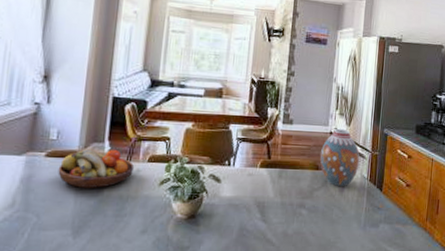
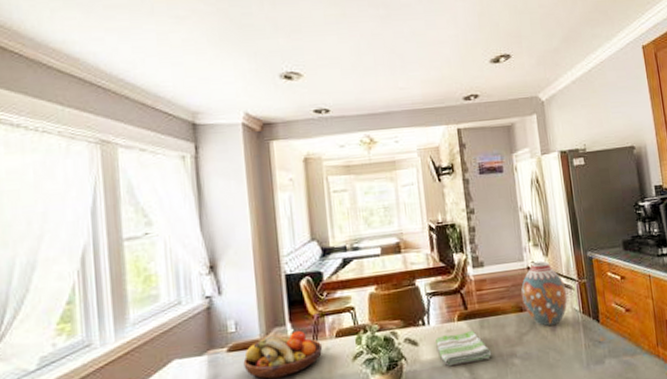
dish towel: none [236,177,284,206] -> present [435,330,492,366]

